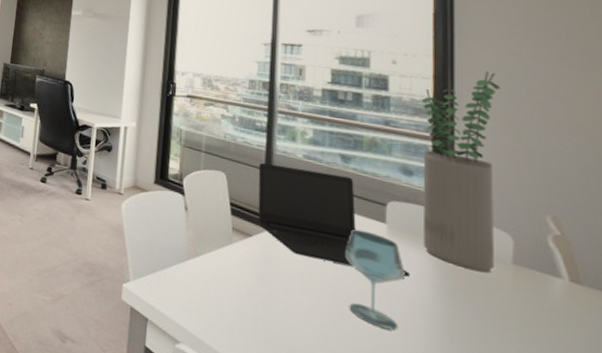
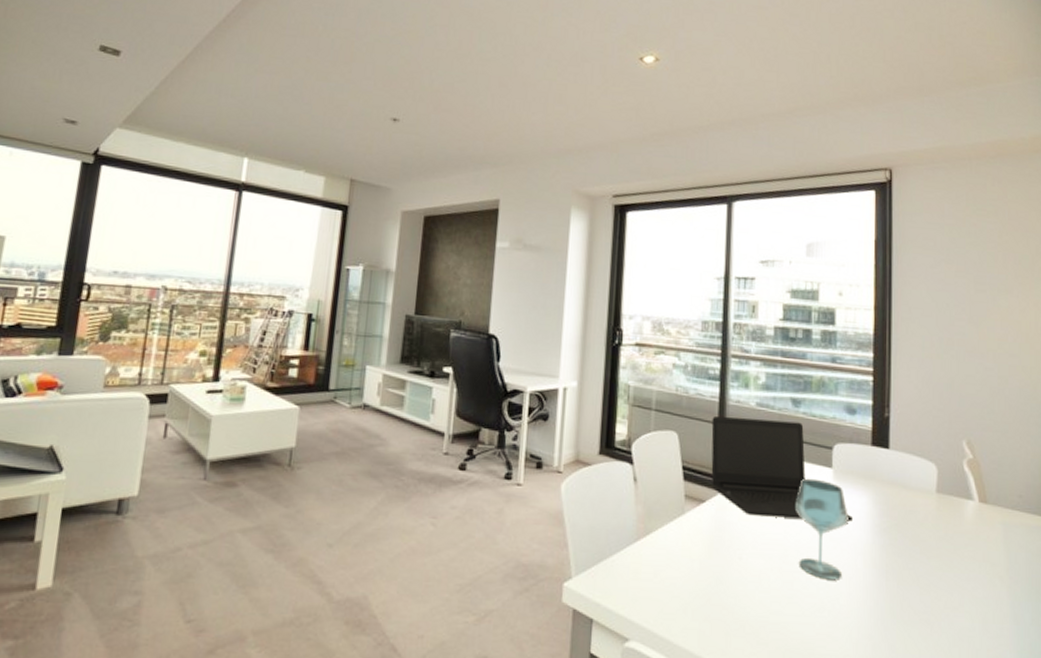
vase: present [422,71,500,273] -> none [864,300,929,506]

